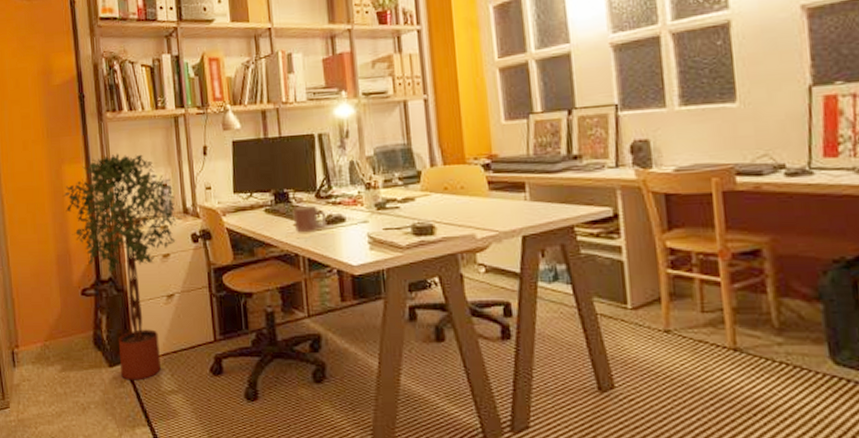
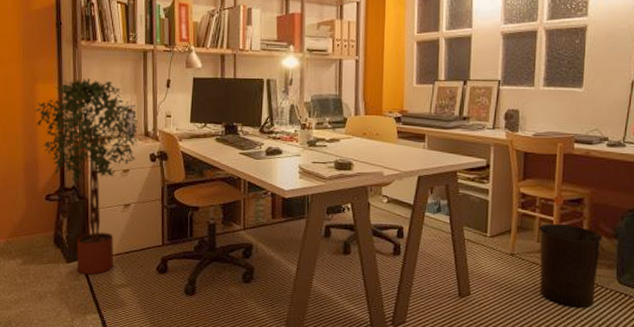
mug: present [292,205,327,235] -> none [239,137,267,162]
waste bin: none [700,285,801,401] -> present [538,223,603,308]

